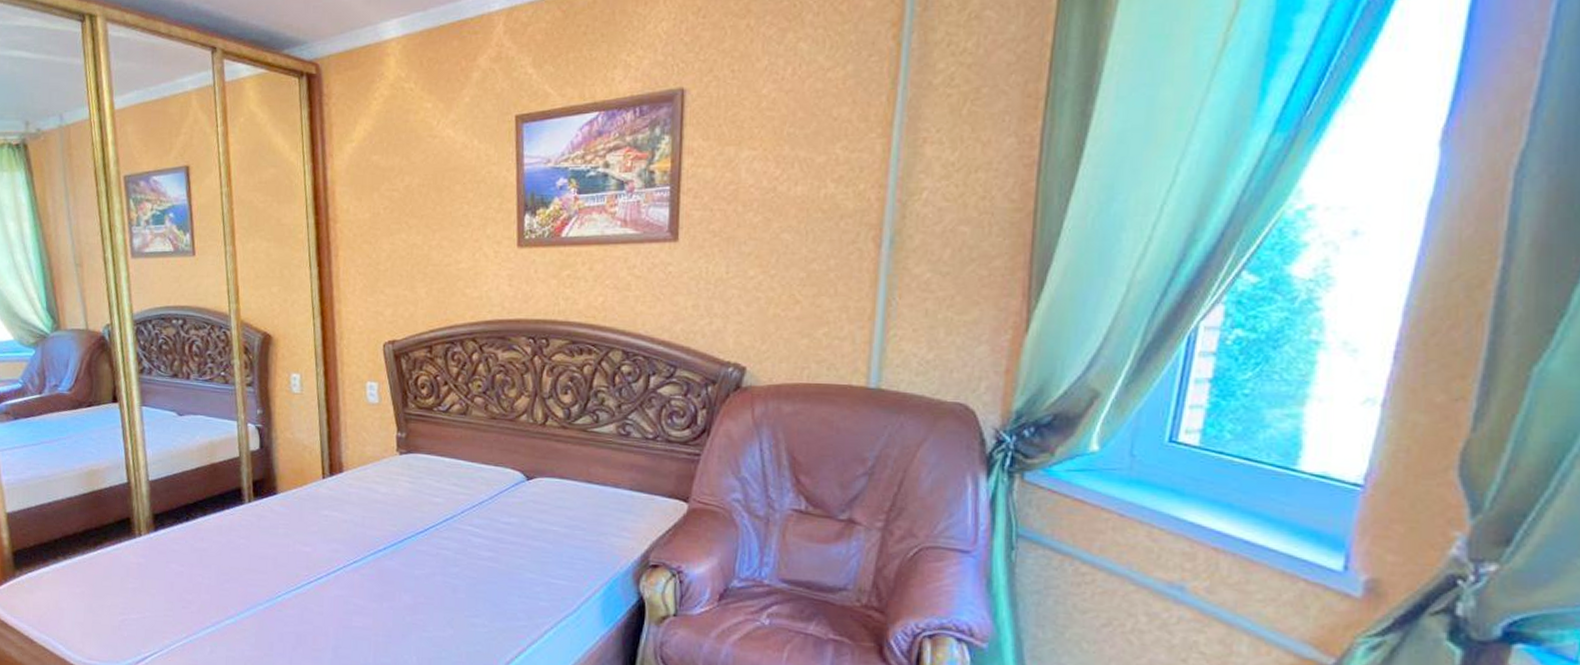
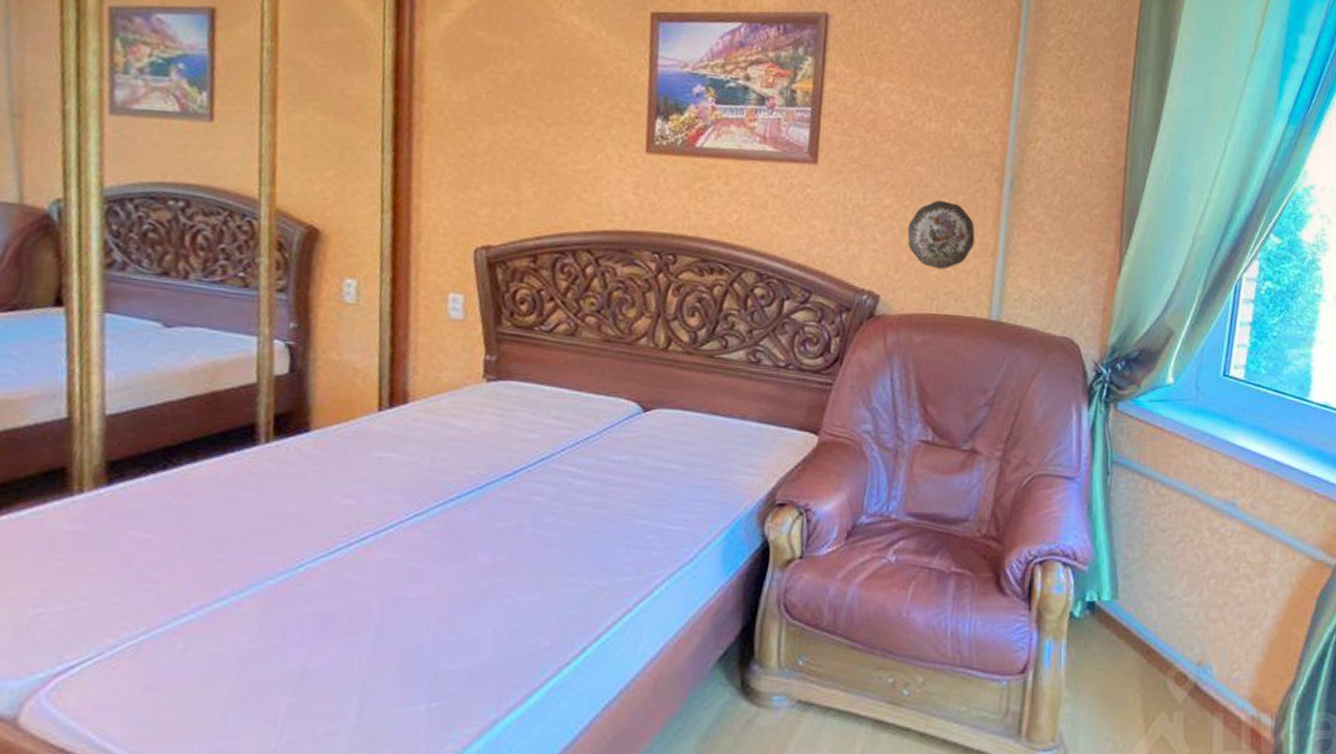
decorative plate: none [774,266,850,338] -> present [907,200,975,270]

